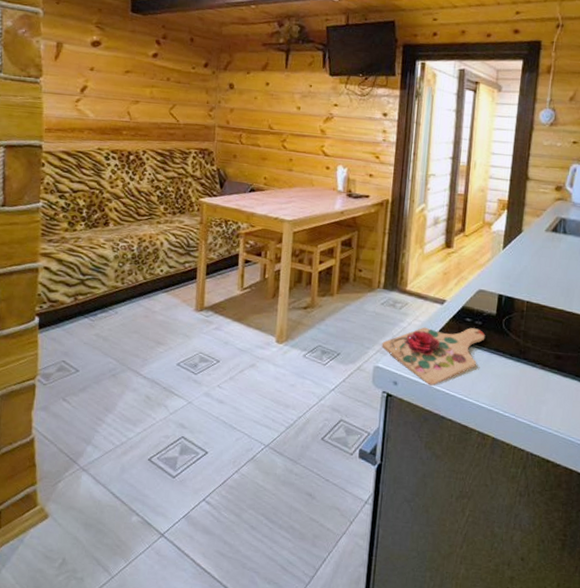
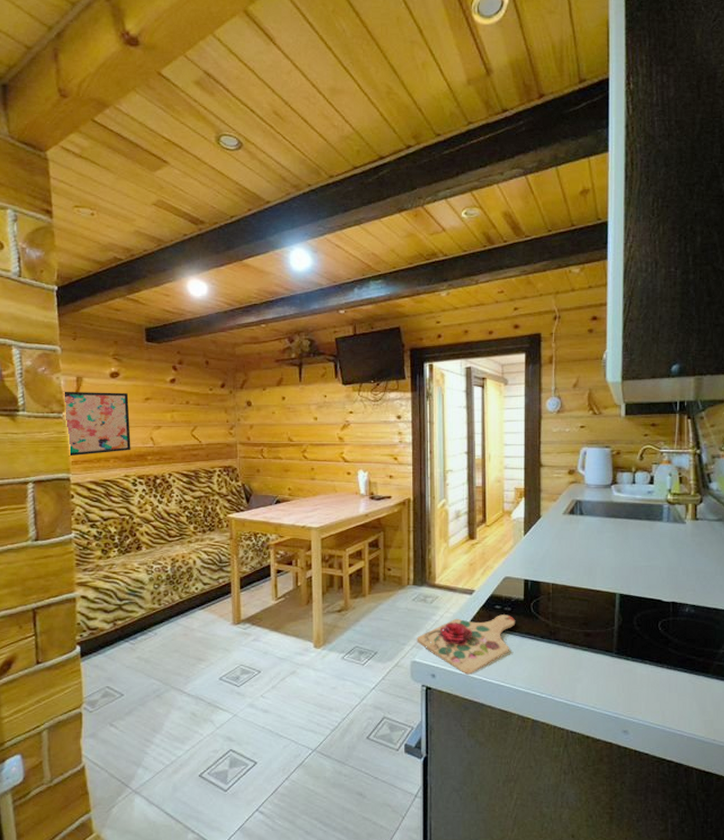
wall art: none [42,55,109,124] -> present [63,391,131,457]

